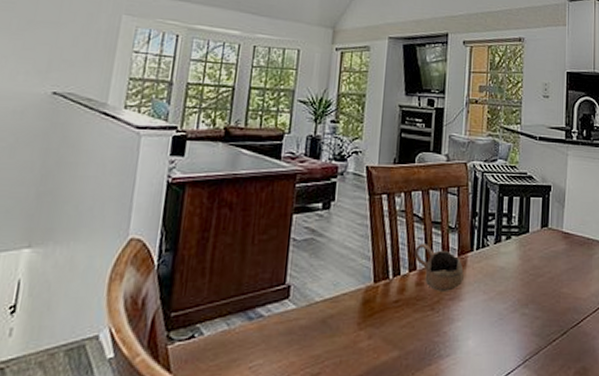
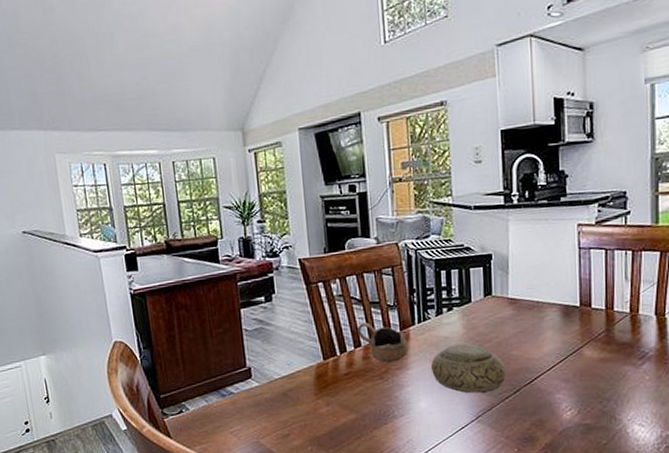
bowl: none [483,276,555,333] -> present [430,343,506,393]

